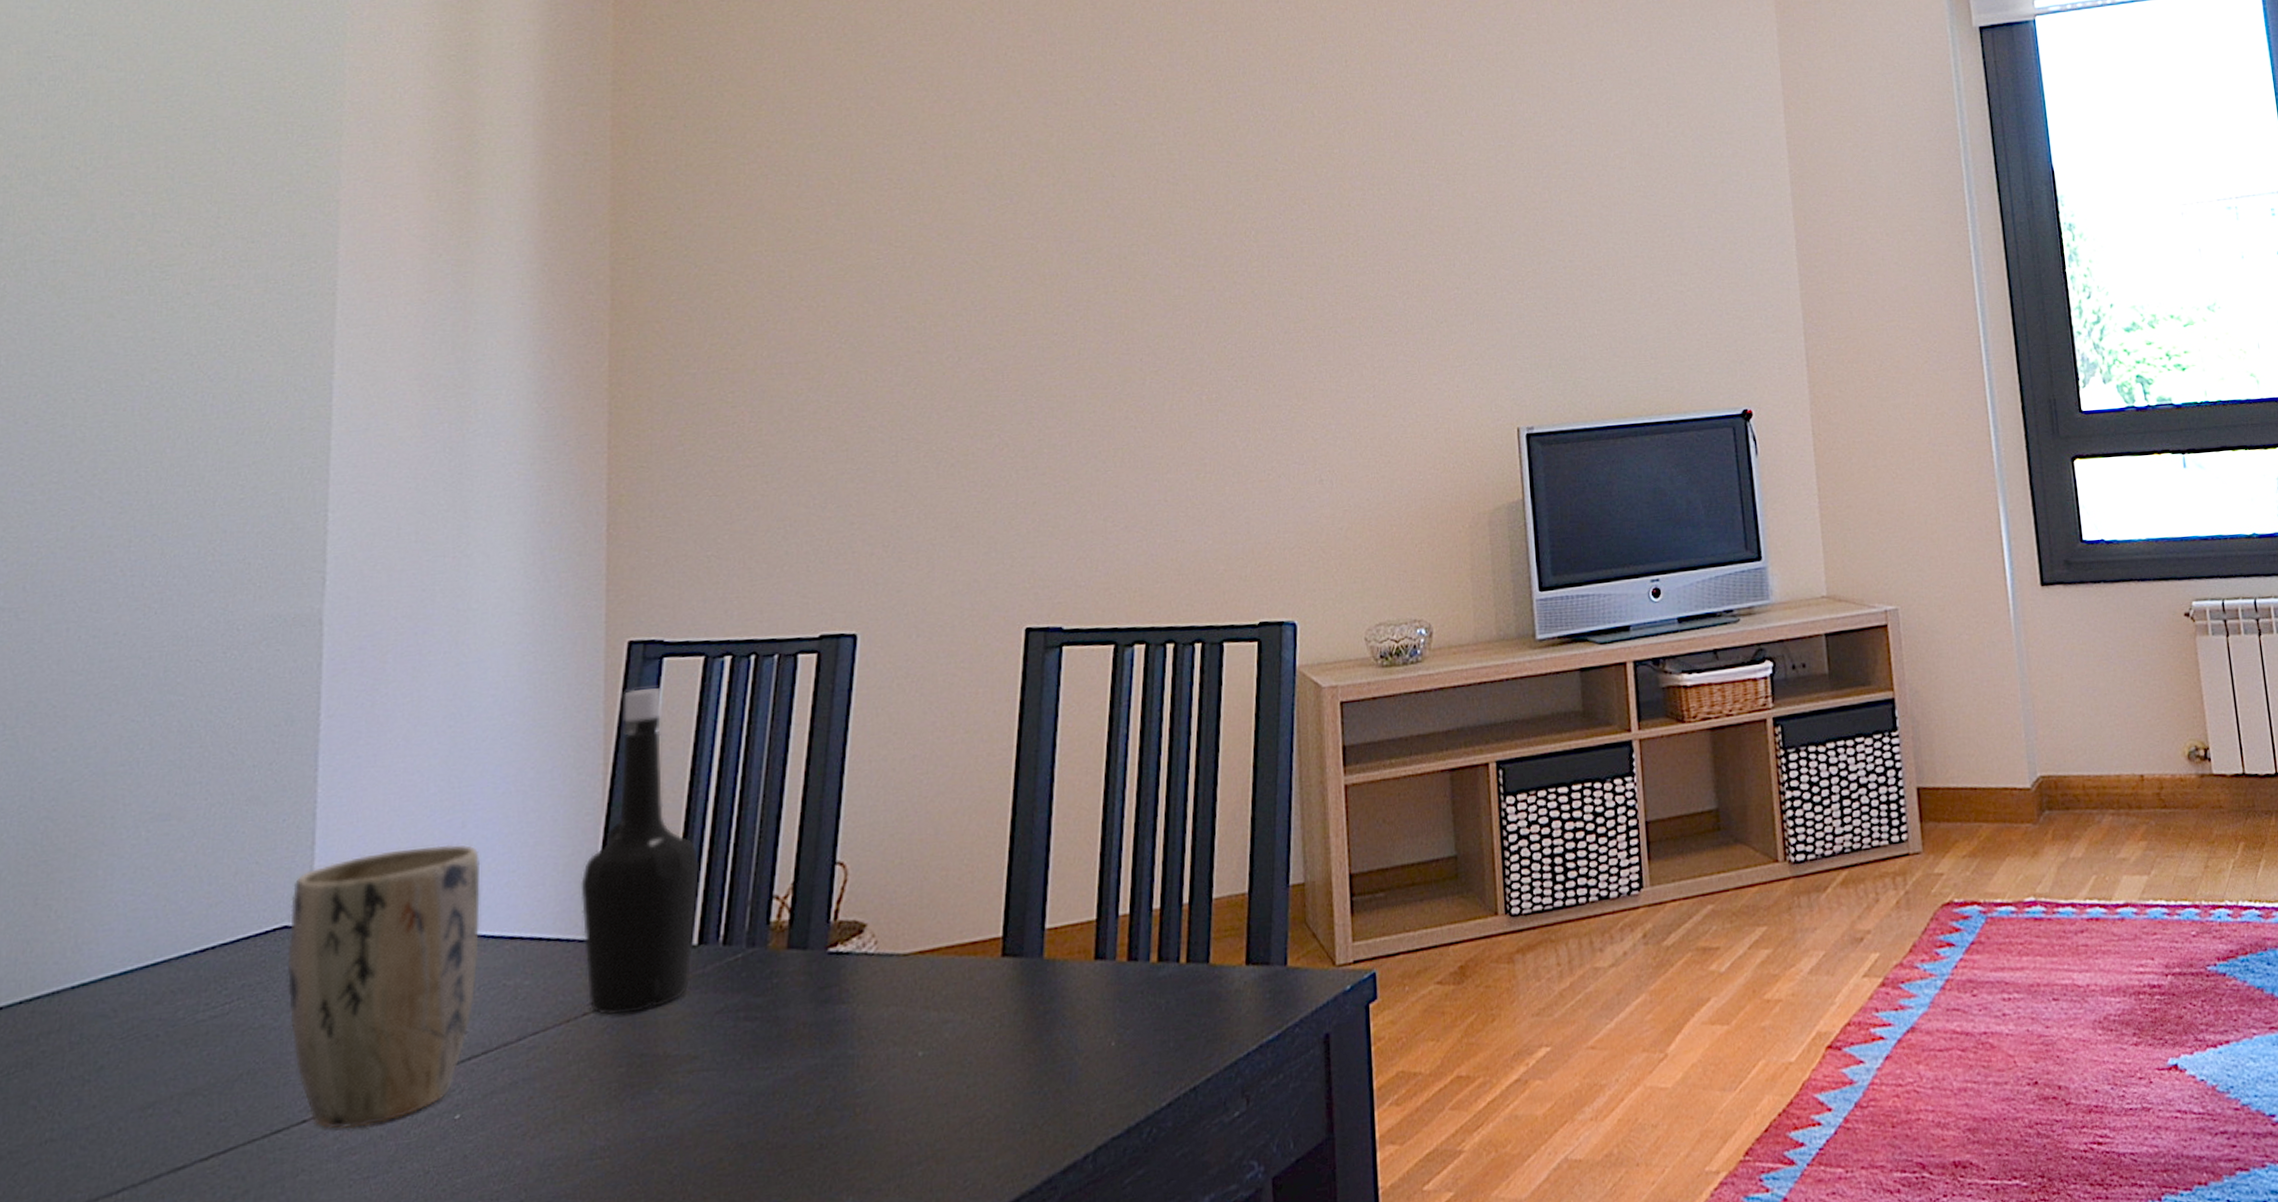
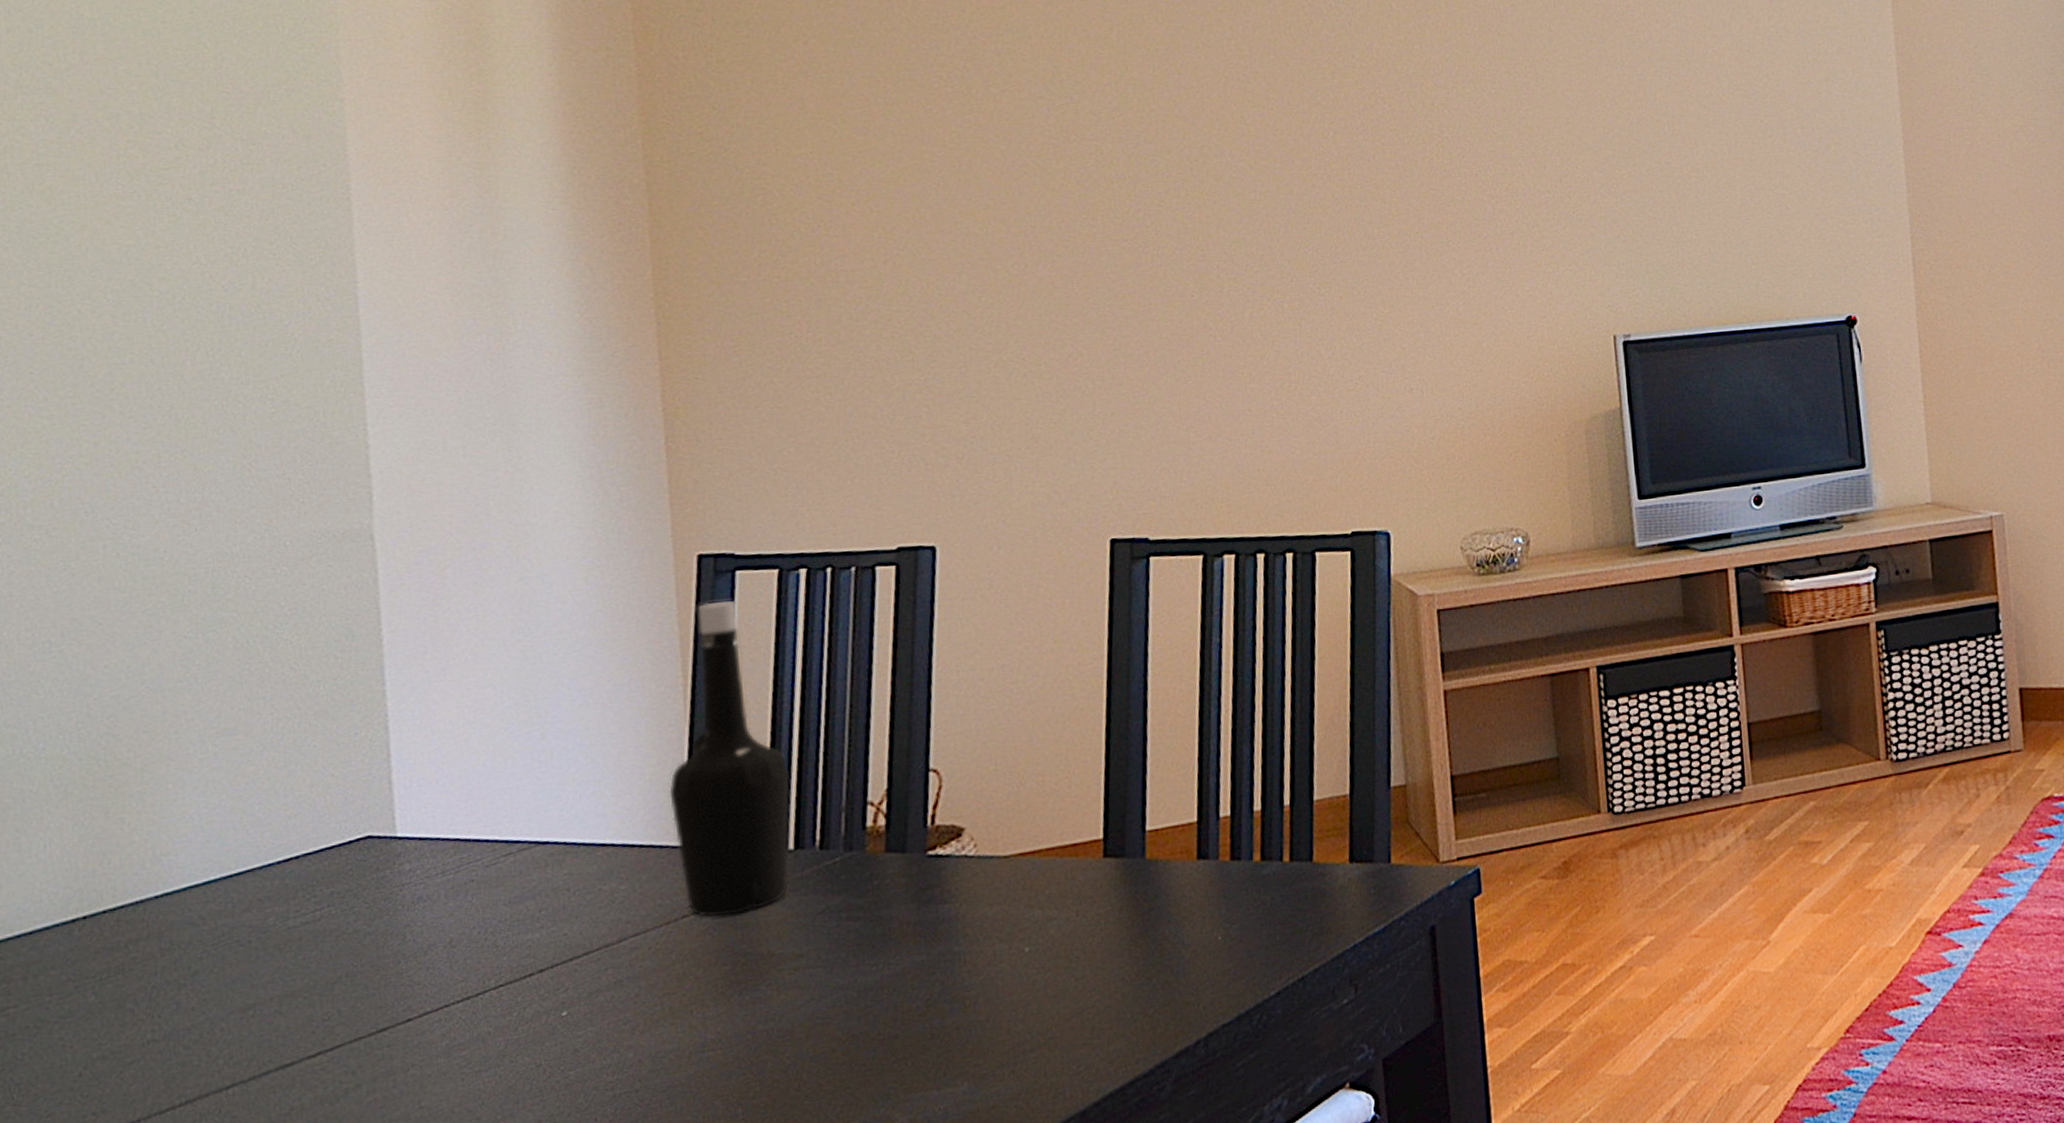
plant pot: present [287,844,481,1129] -> none [372,755,572,1027]

